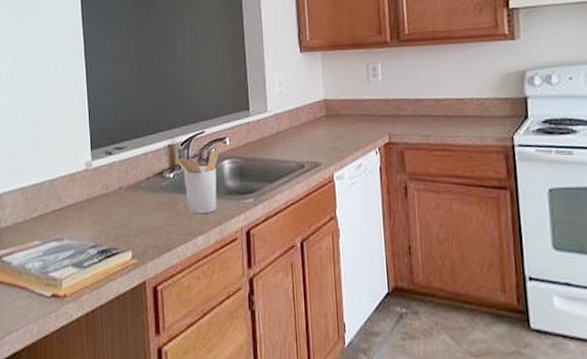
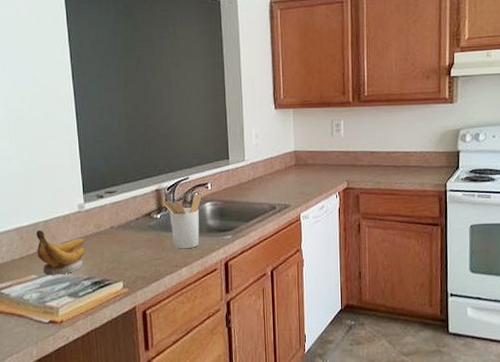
banana: none [41,190,92,242] -> present [36,230,86,275]

